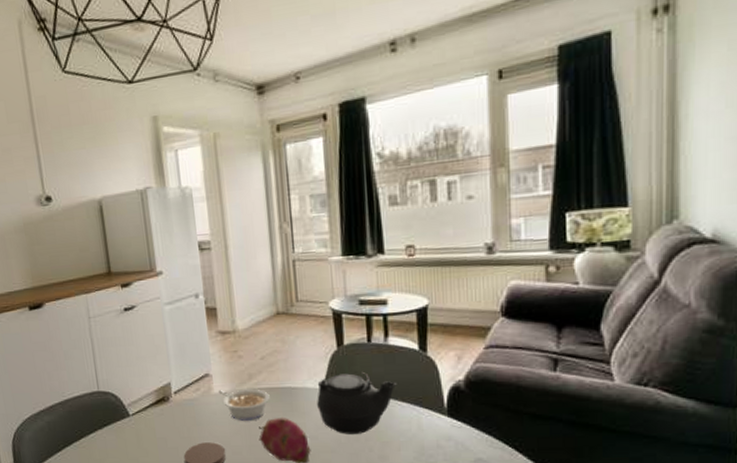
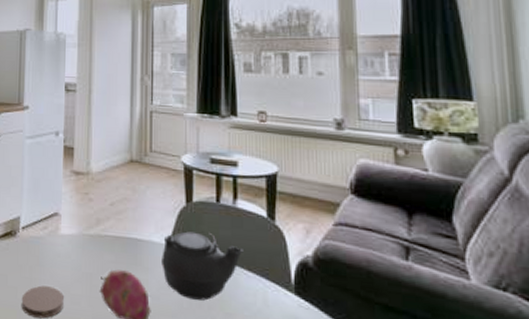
legume: present [218,389,270,421] -> none [65,231,115,269]

